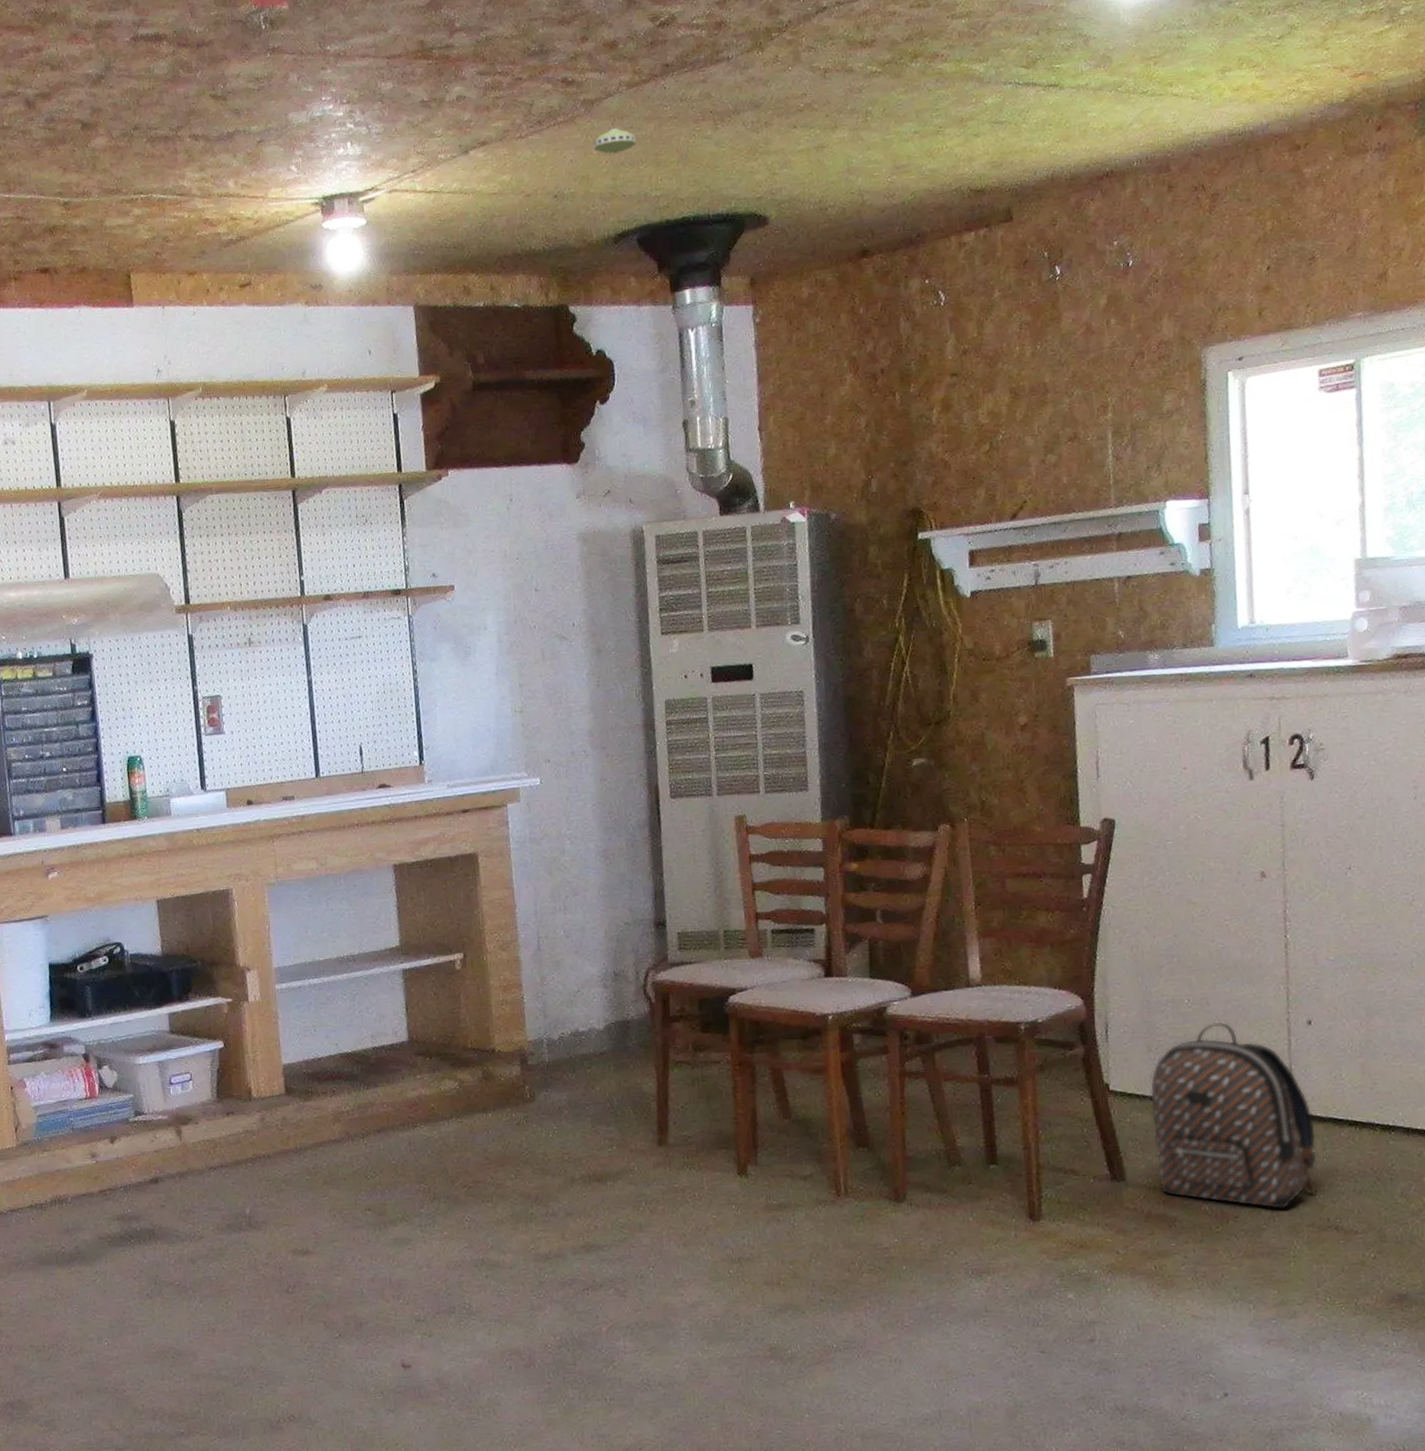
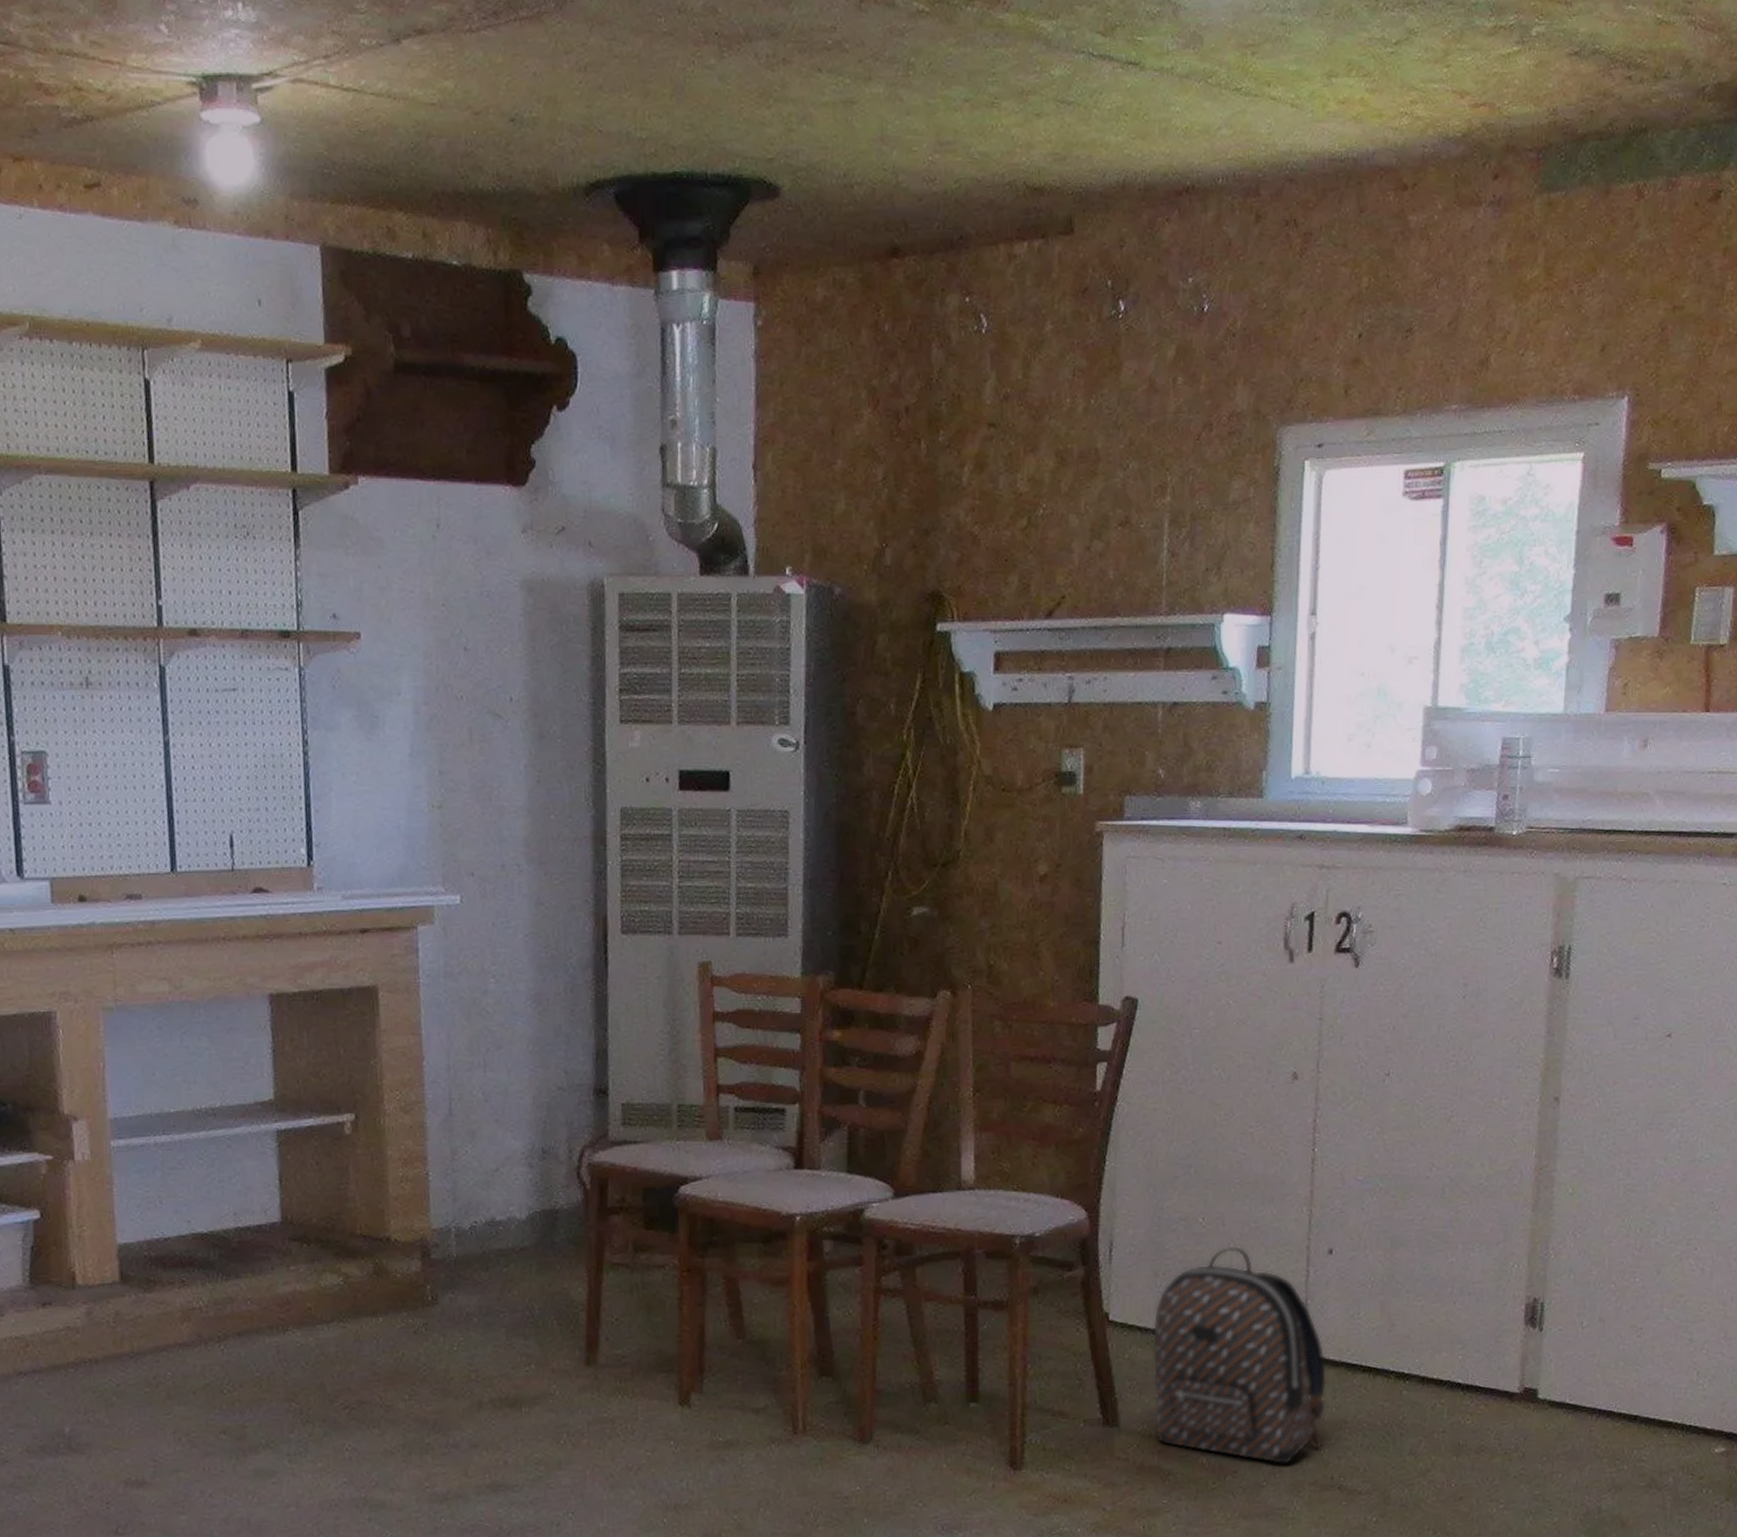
smoke detector: present [593,128,636,154] -> none [564,37,619,73]

